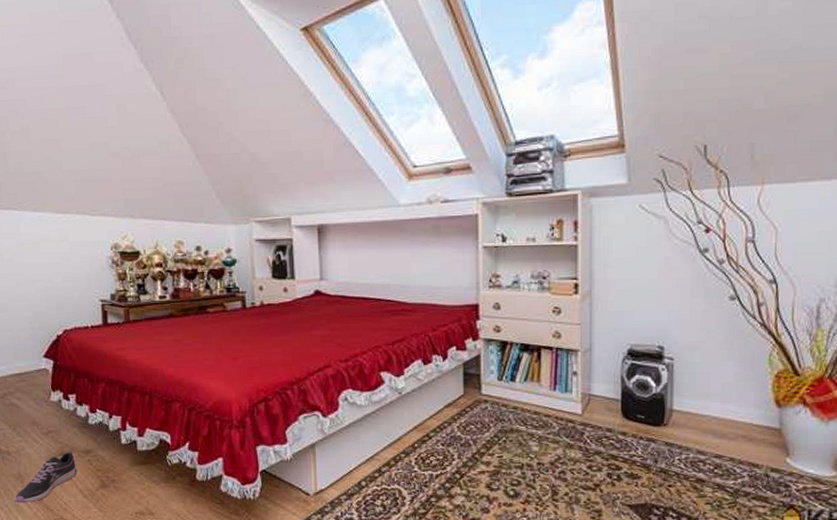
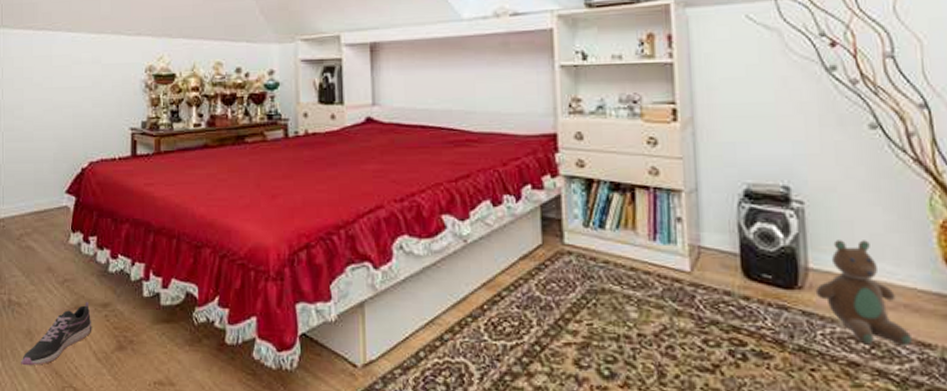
stuffed toy: none [676,387,746,466] -> present [815,240,913,346]

